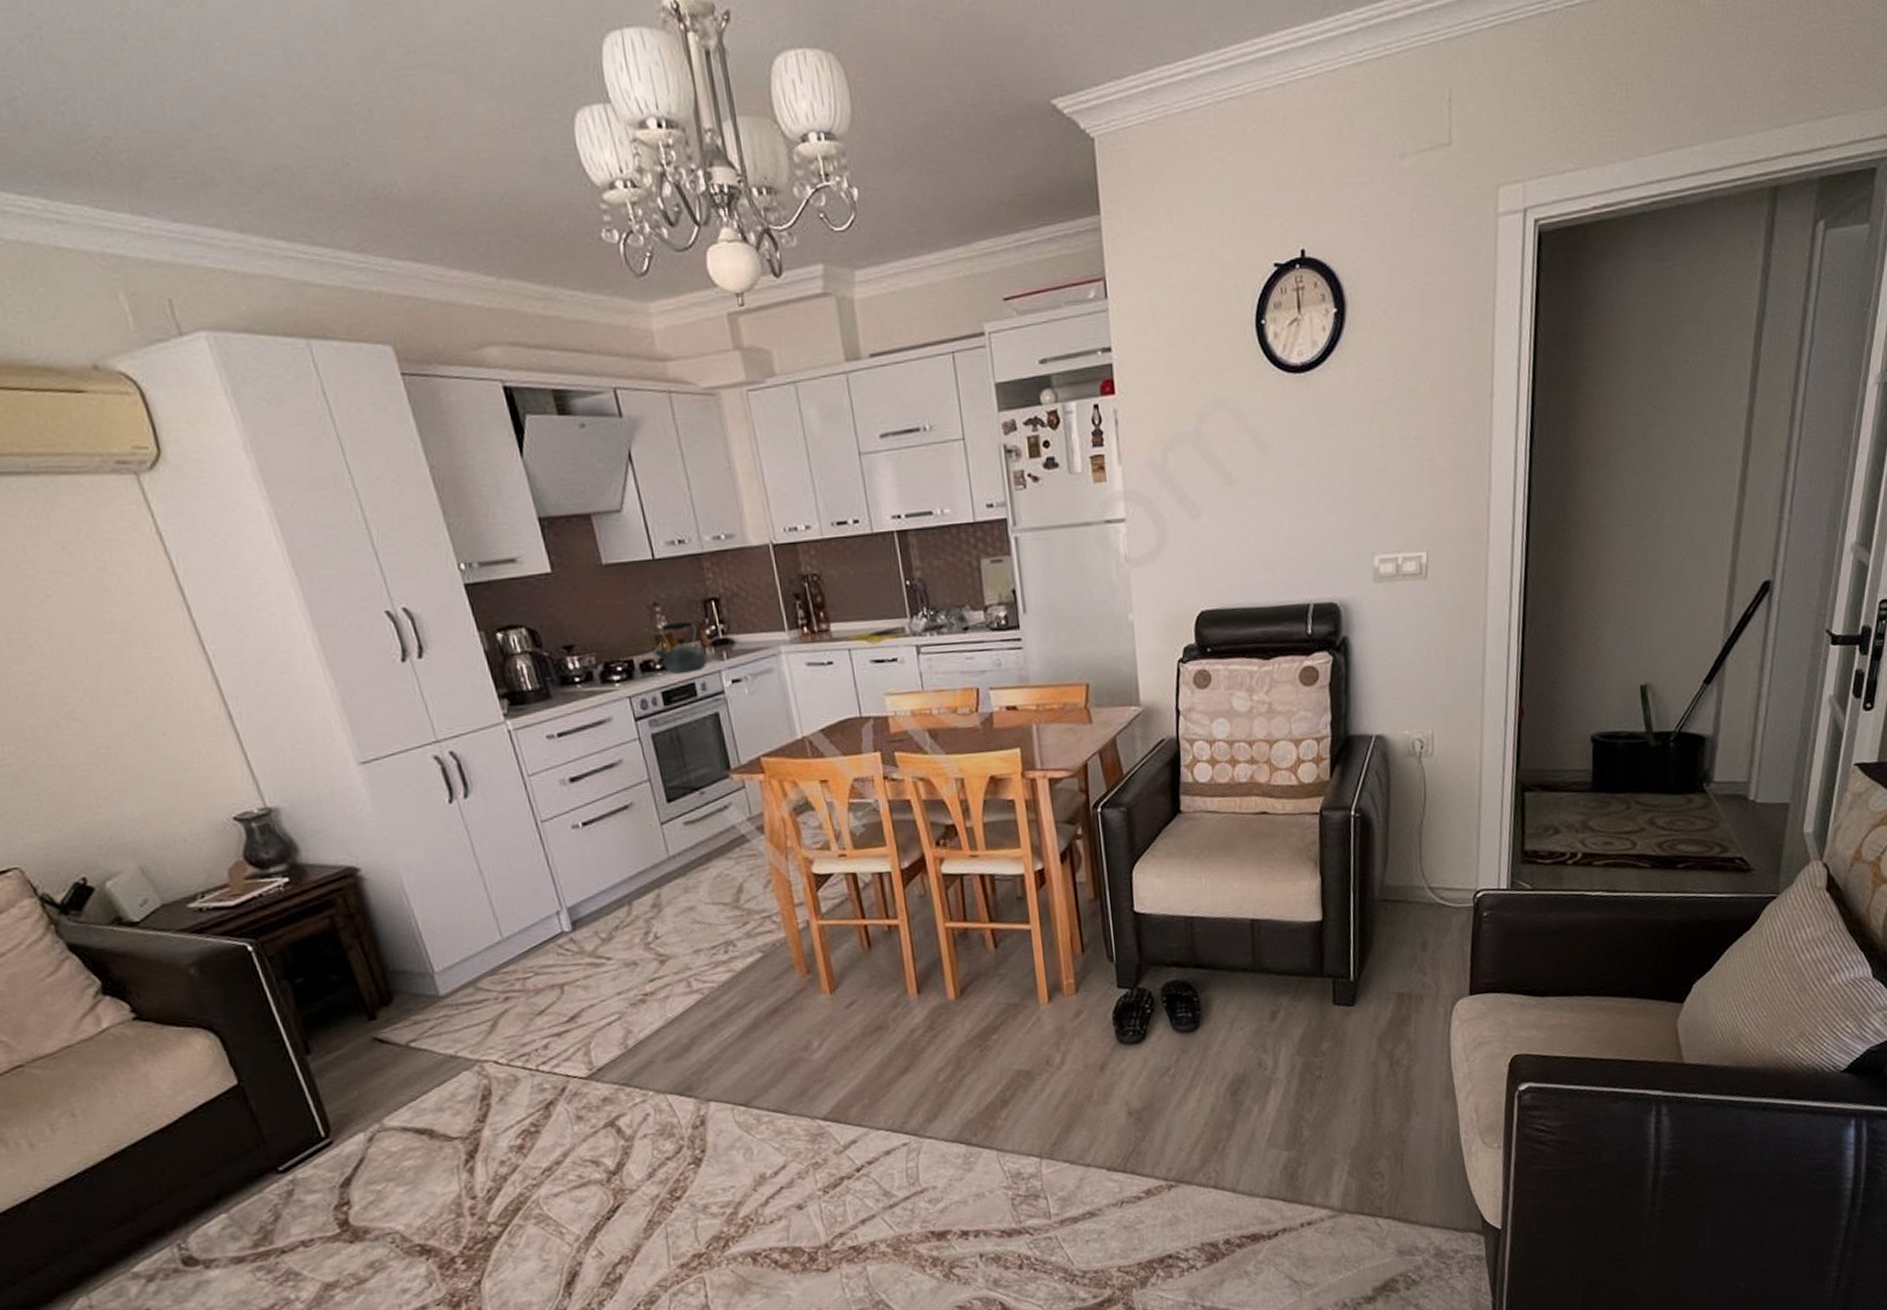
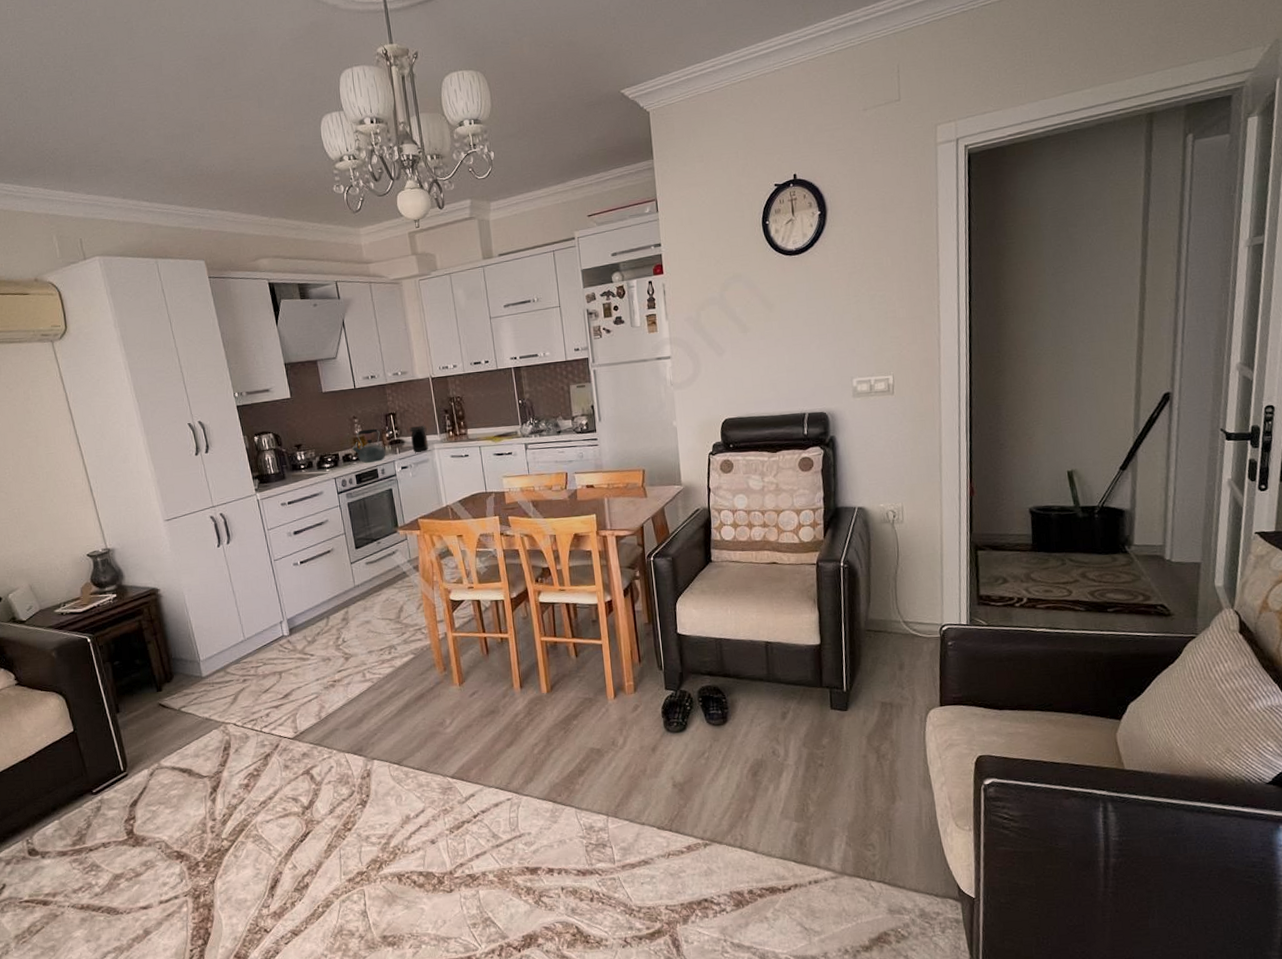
jar: none [740,616,772,660] -> present [408,425,429,453]

